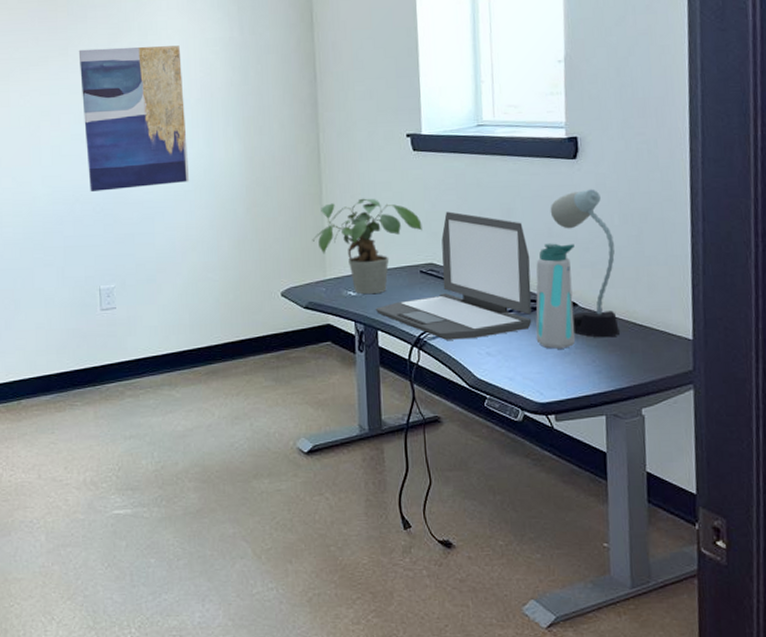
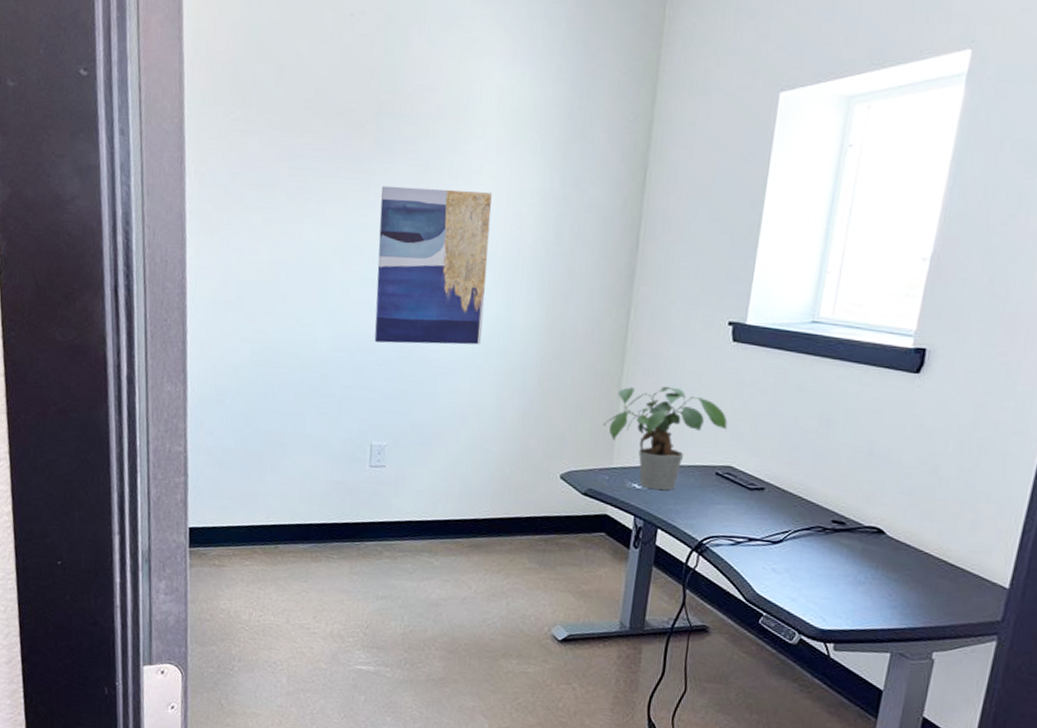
laptop: present [375,211,532,340] -> none [659,413,843,553]
water bottle: present [535,243,575,349] -> none [830,462,896,577]
desk lamp: present [550,189,620,338] -> none [873,409,943,573]

